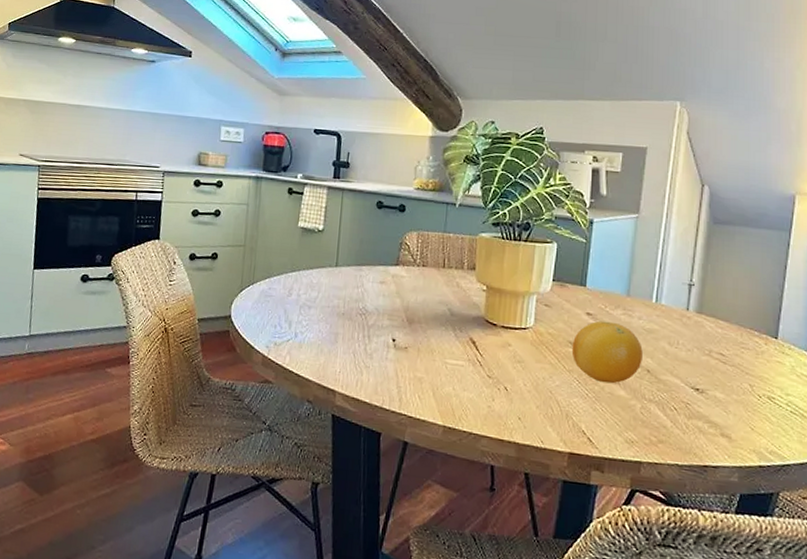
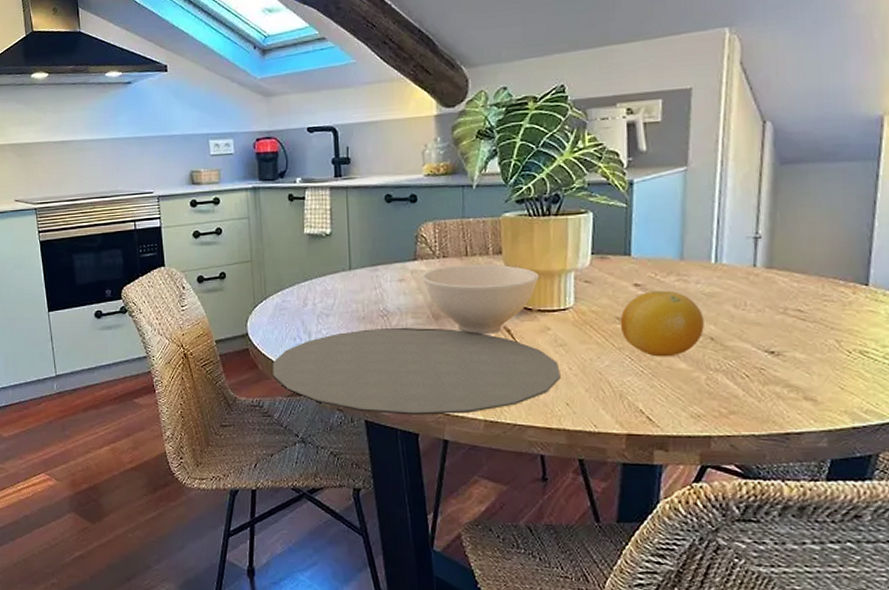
placemat: none [249,325,516,418] -> present [272,328,561,415]
bowl: none [401,275,506,343] -> present [422,264,539,334]

